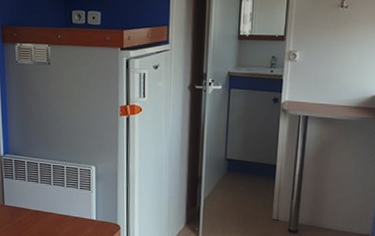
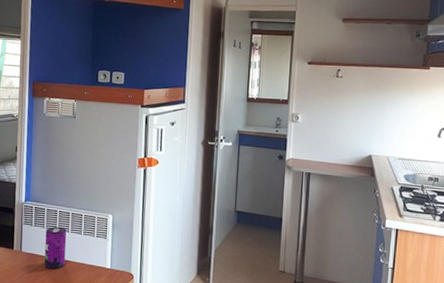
beverage can: none [27,179,49,222] -> present [44,226,67,269]

